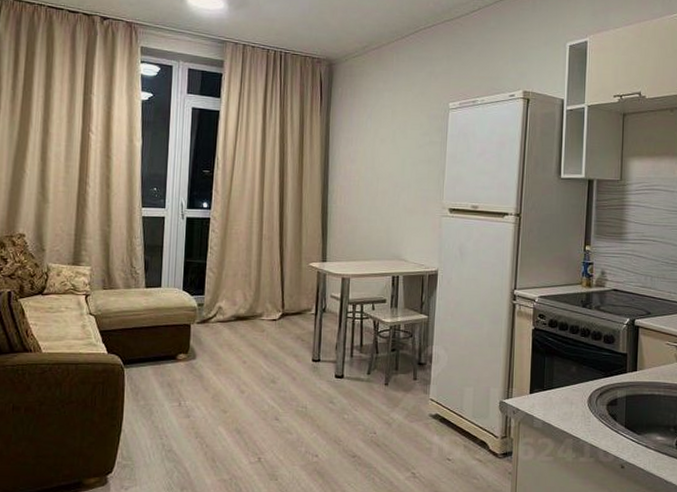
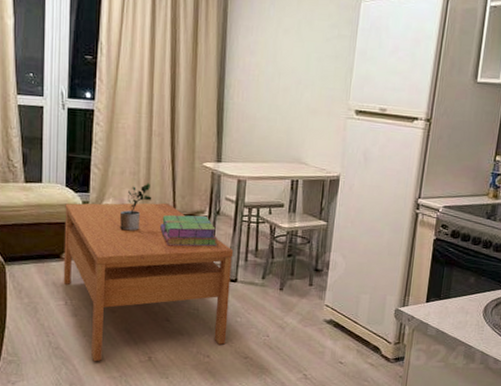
coffee table: none [178,303,340,464] -> present [63,203,234,362]
potted plant: none [232,284,262,331] -> present [120,183,152,231]
stack of books: none [270,313,324,345] -> present [160,215,218,247]

